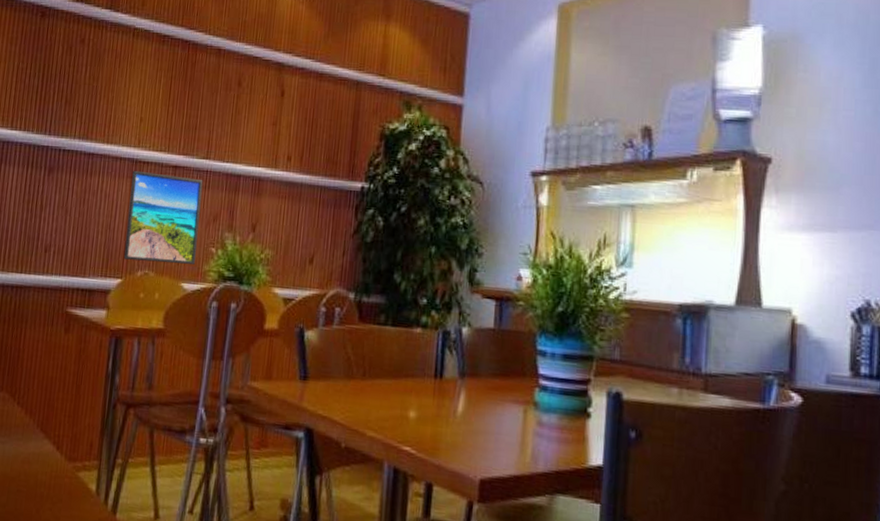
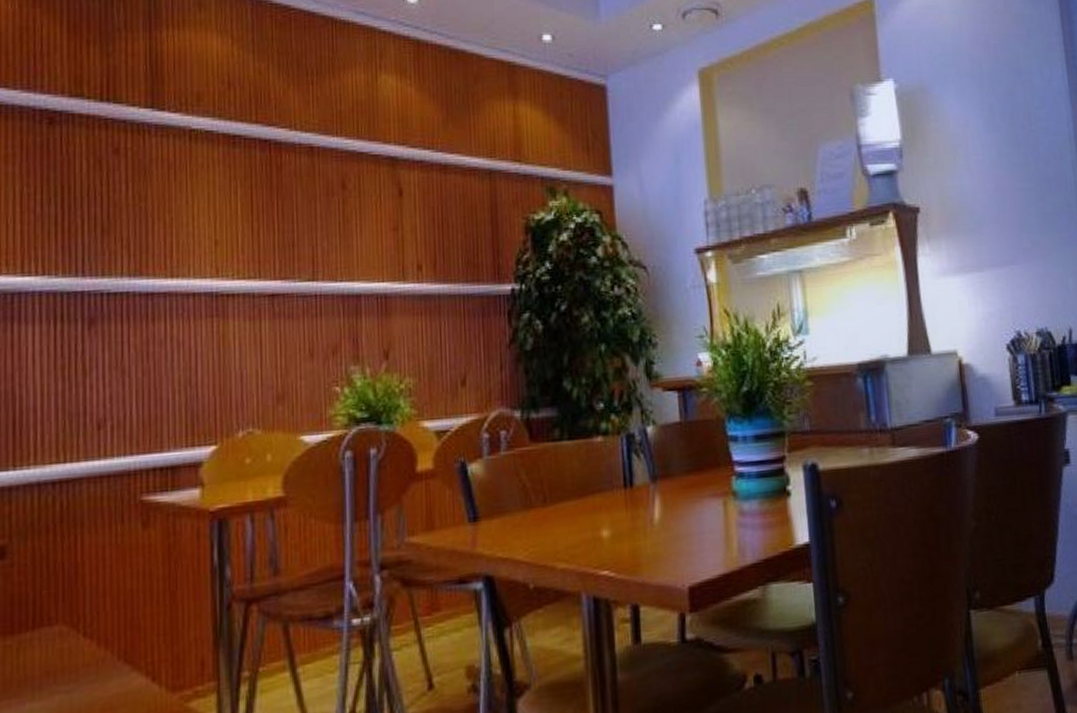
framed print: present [123,170,203,264] -> none [213,306,316,420]

